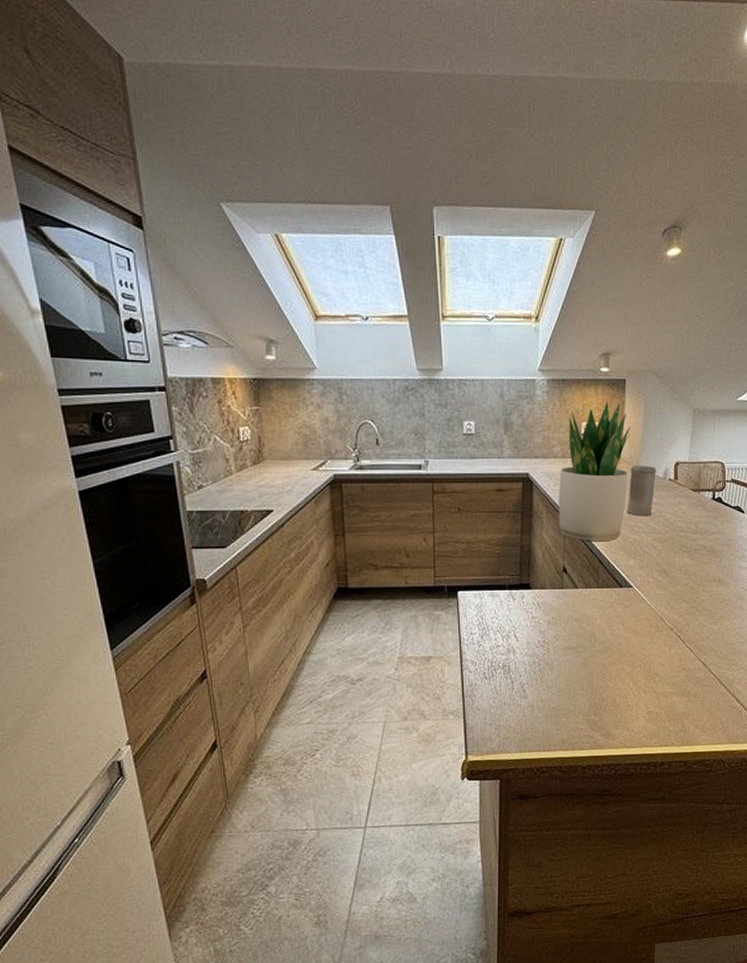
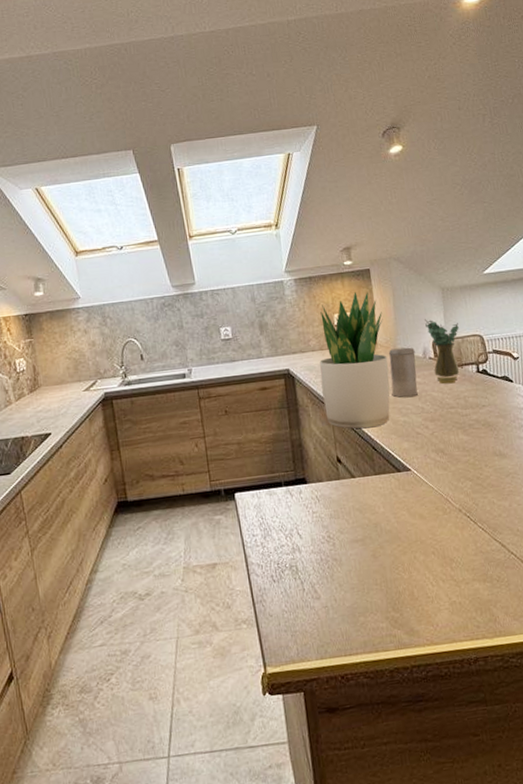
vase: none [671,439,703,507] -> present [425,319,460,385]

